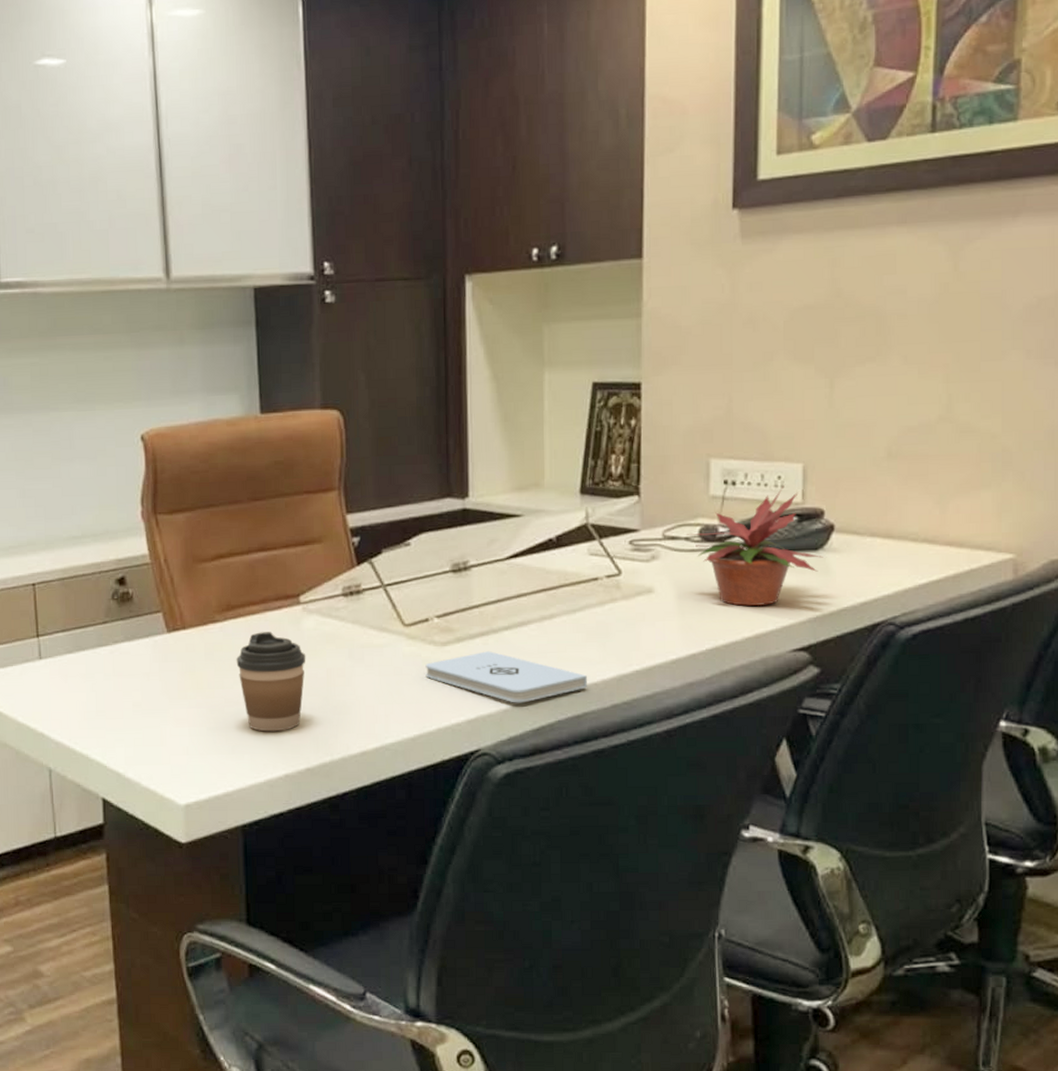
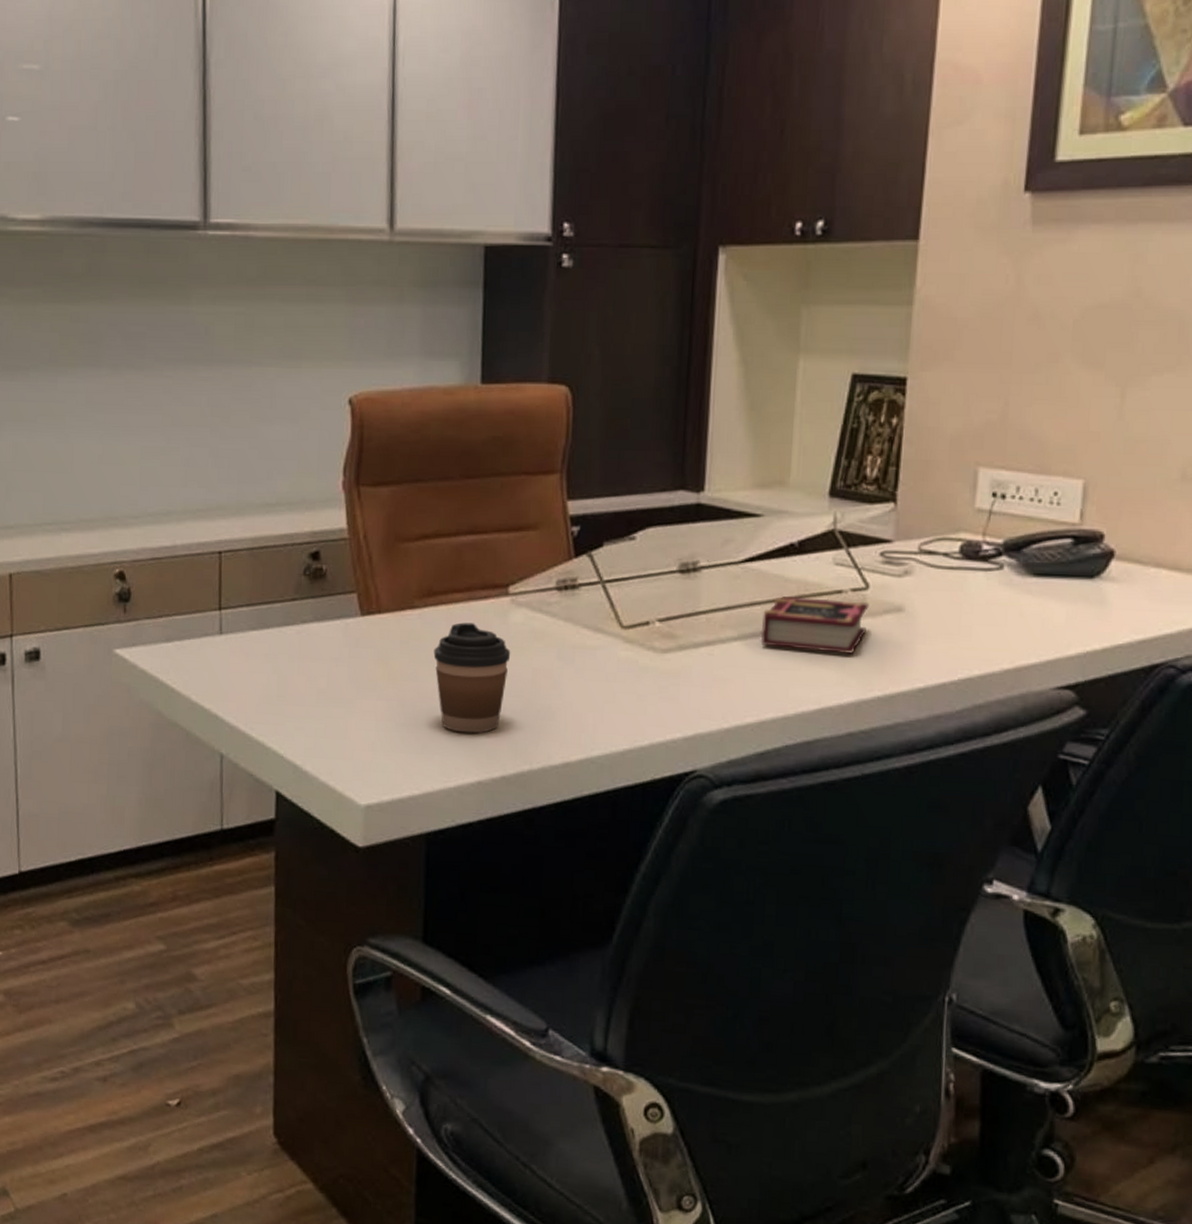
notepad: present [425,651,588,703] -> none [641,662,823,723]
book: none [528,585,623,634] -> present [760,596,869,654]
potted plant: present [687,486,823,606] -> none [946,504,1100,635]

